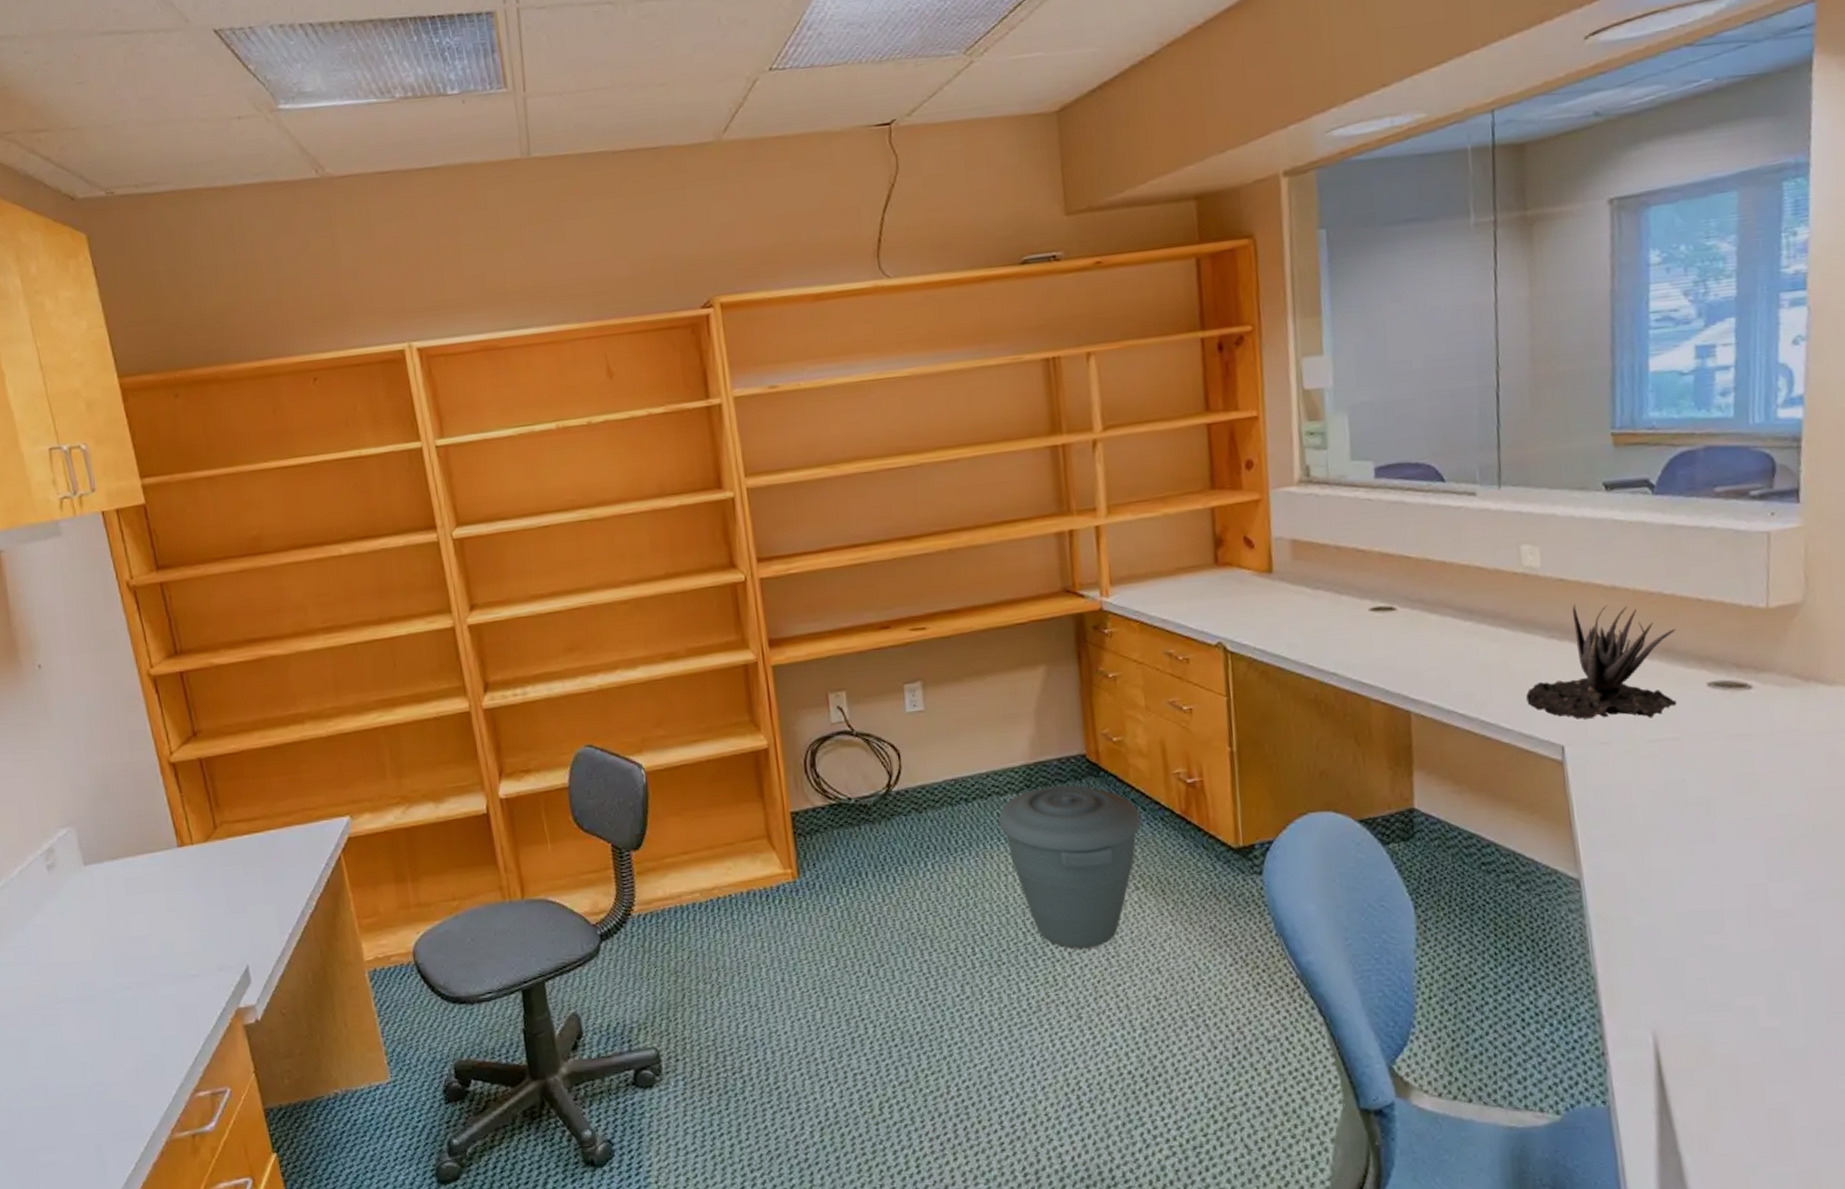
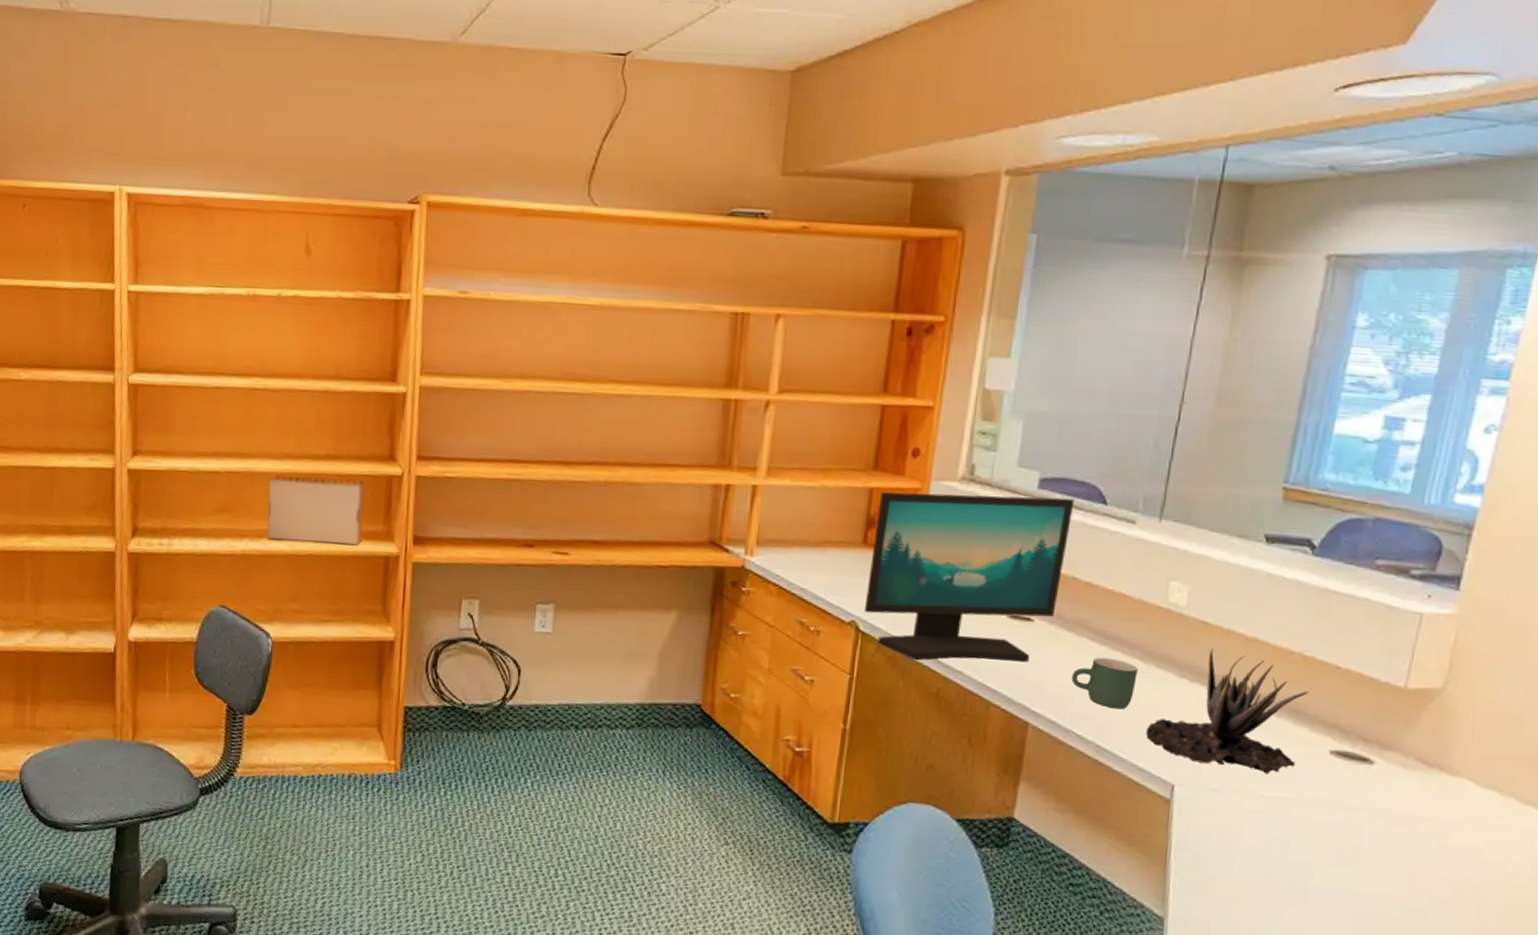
file organizer: none [613,593,717,669] -> present [267,474,365,546]
trash bin: present [998,785,1142,949] -> none [604,729,744,892]
computer monitor: none [1222,482,1415,671] -> present [864,492,1075,663]
mug: none [1443,632,1508,682] -> present [1071,657,1138,709]

